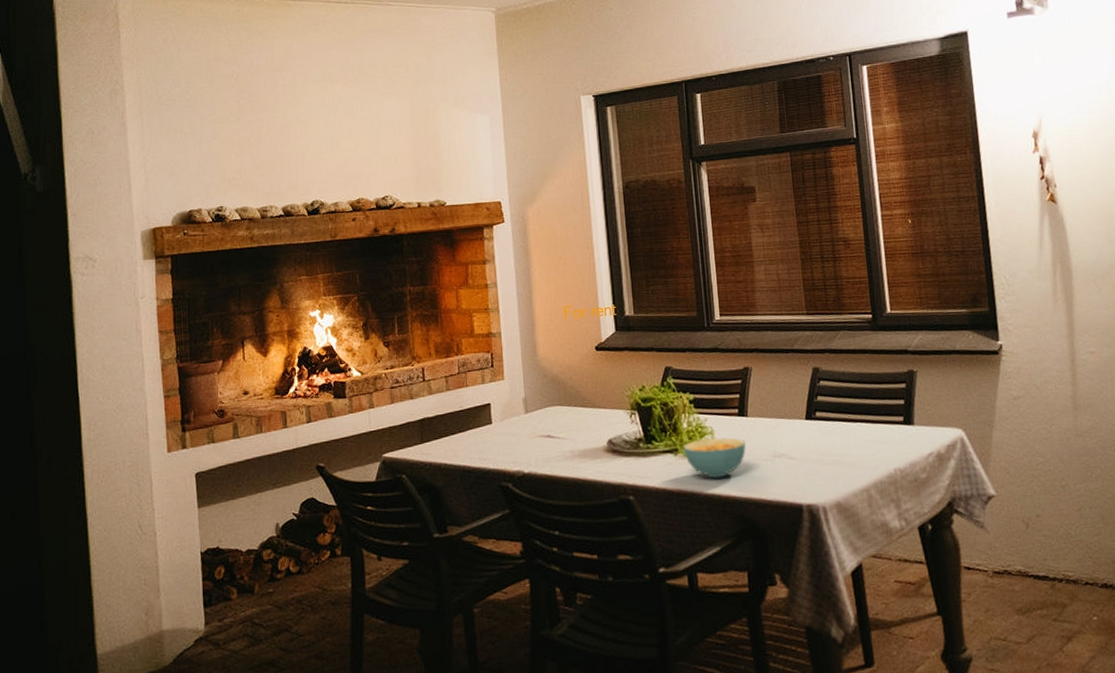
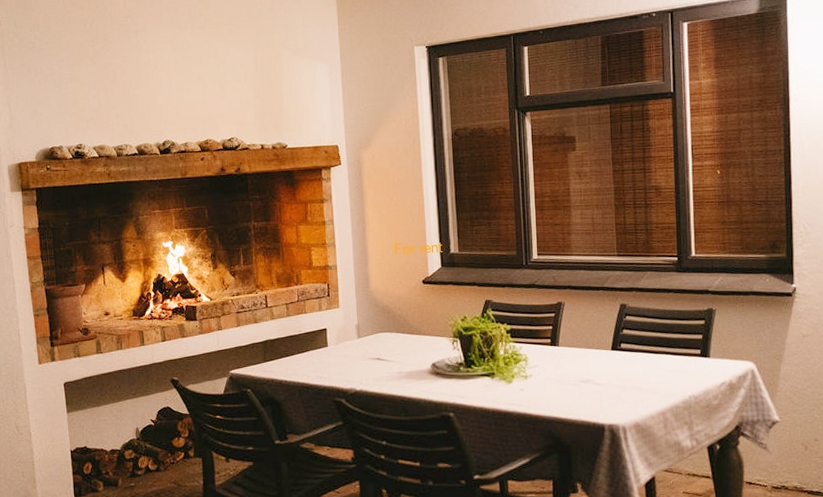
cereal bowl: present [684,438,746,479] -> none [500,364,556,401]

